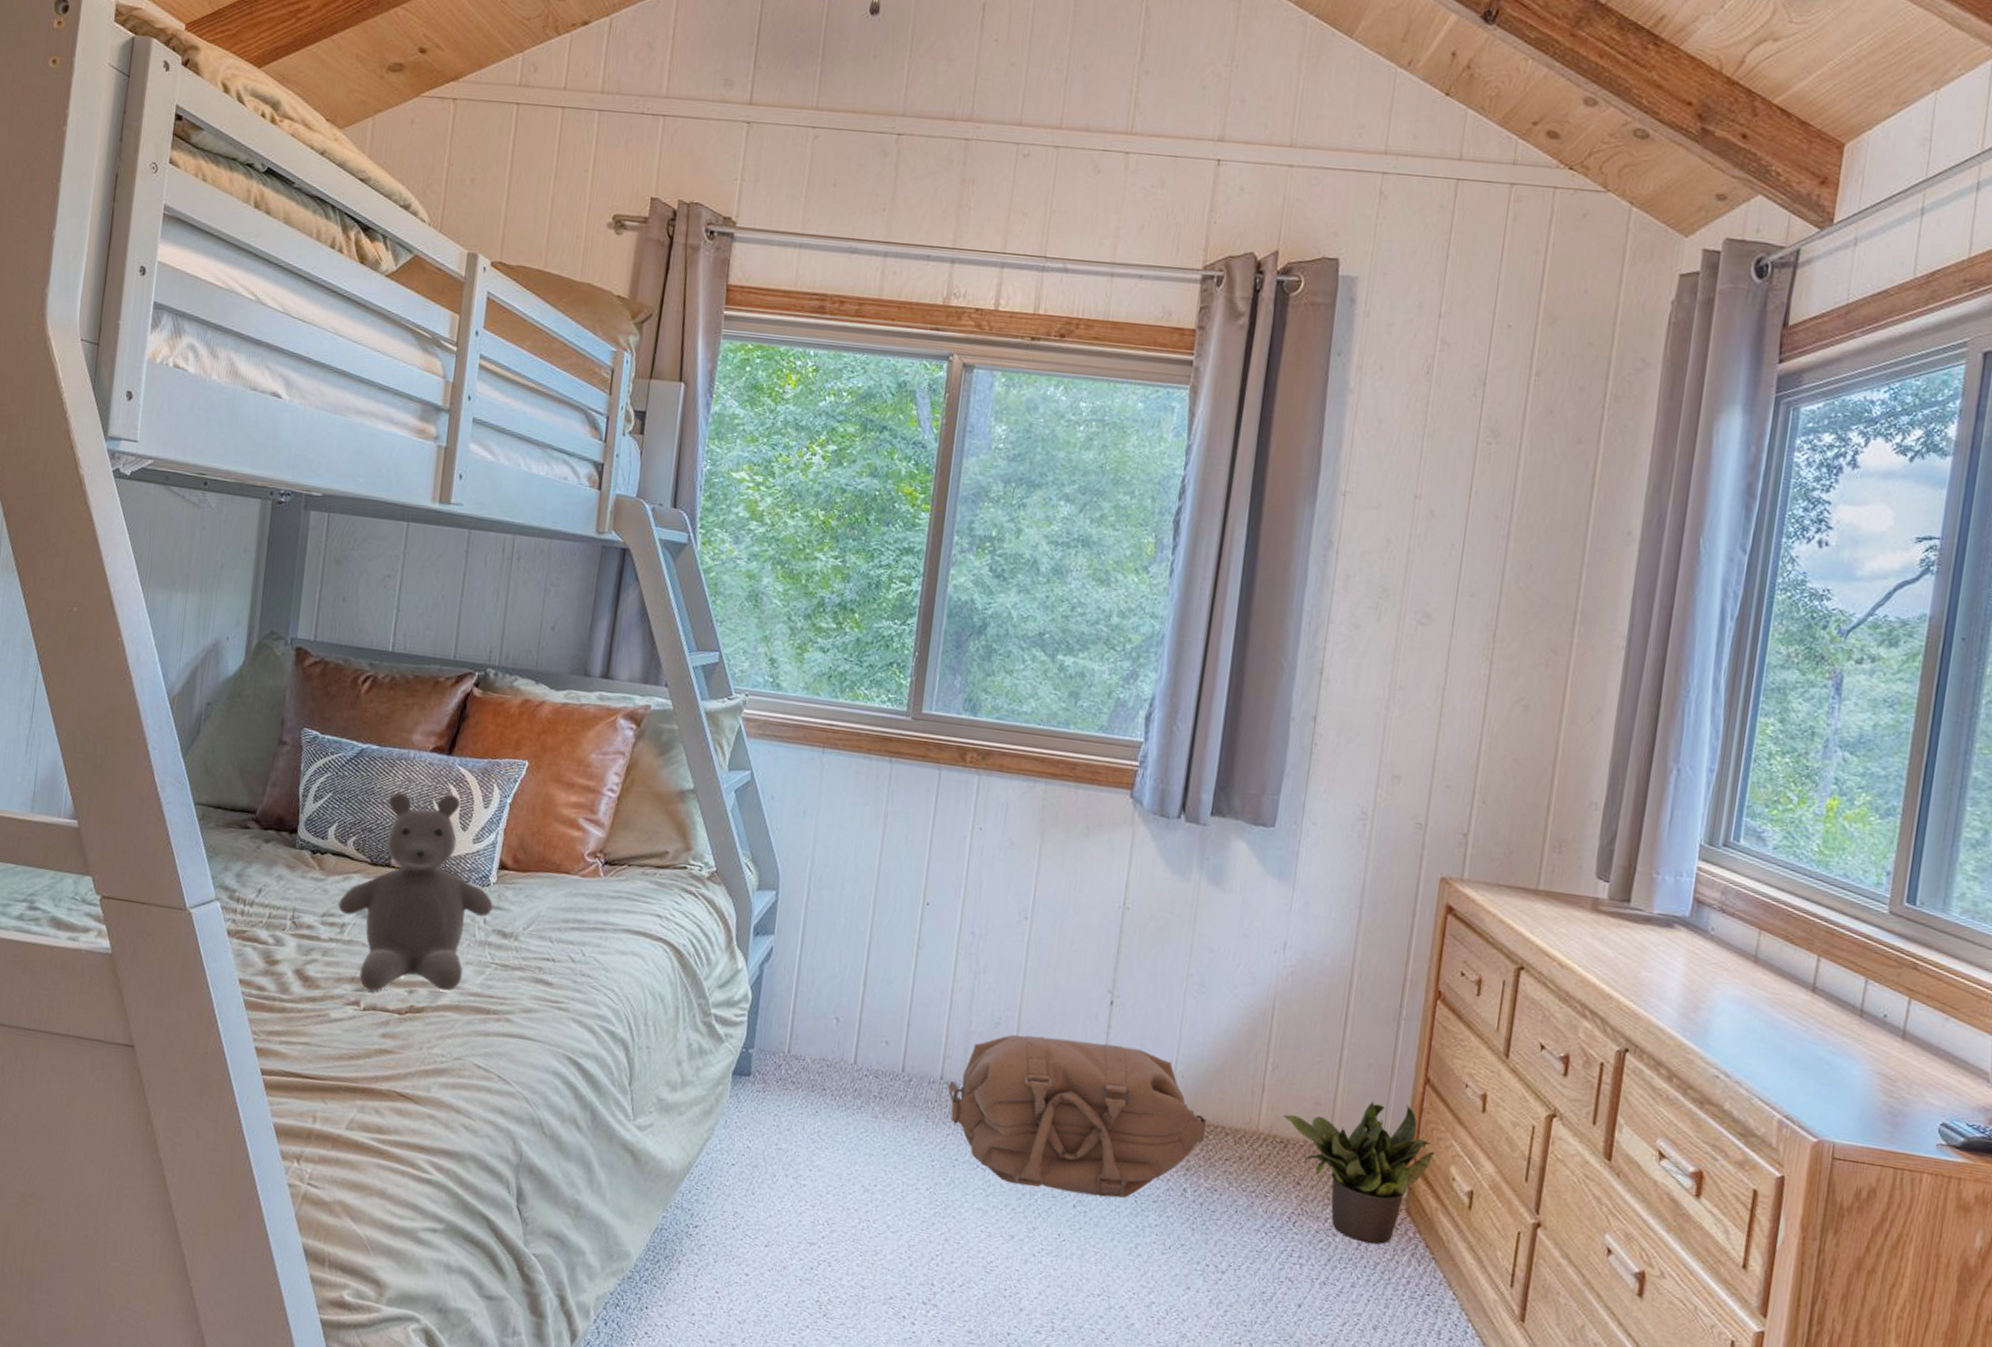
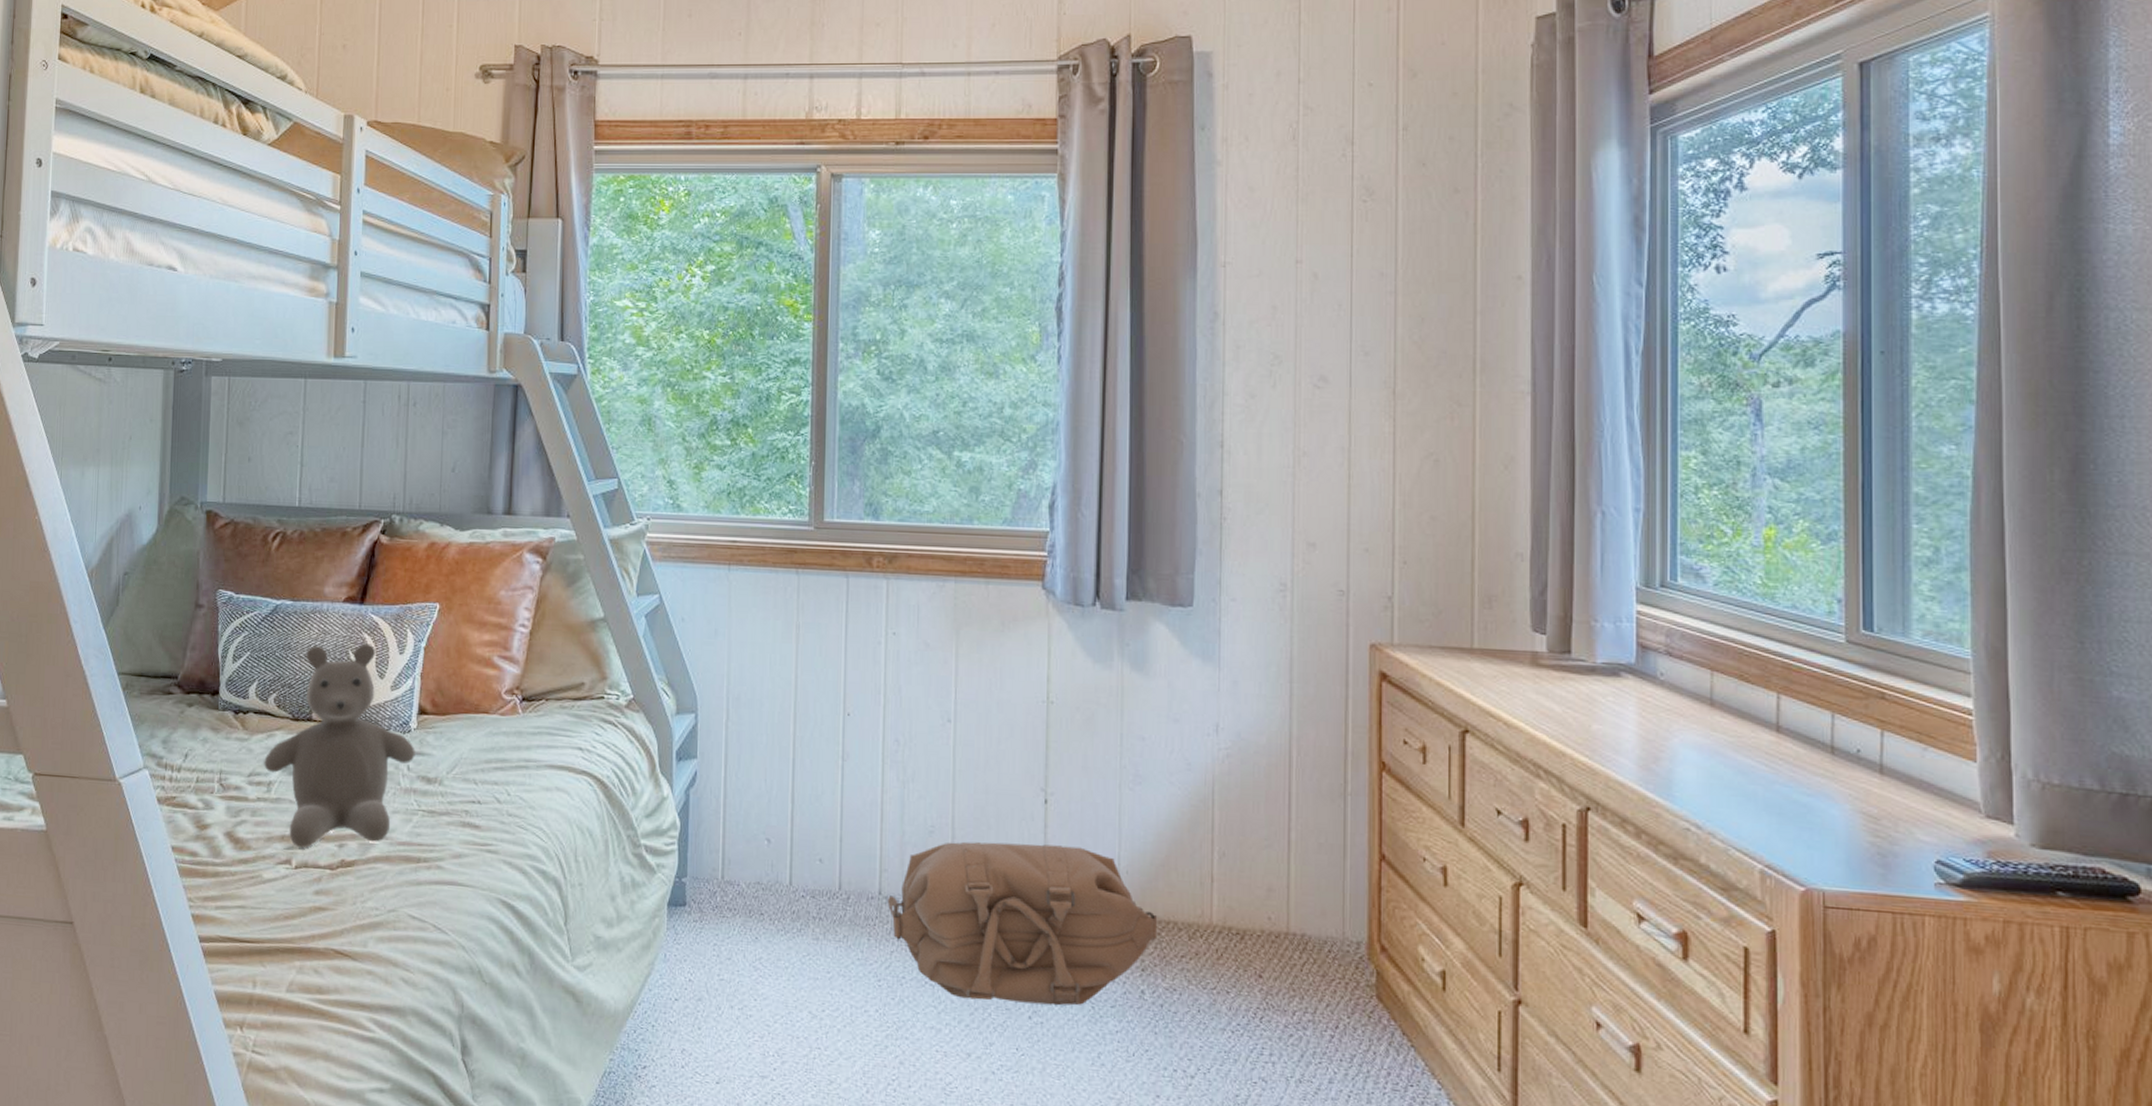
potted plant: present [1282,1100,1436,1244] -> none [1236,882,1400,1035]

